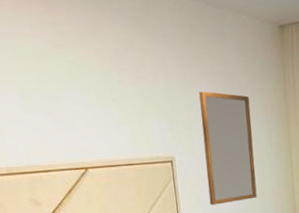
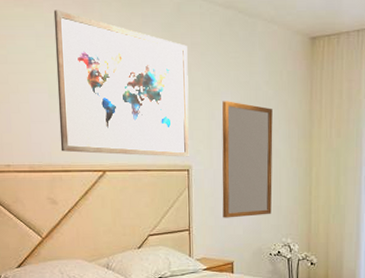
wall art: none [16,8,171,152] -> present [53,10,189,157]

